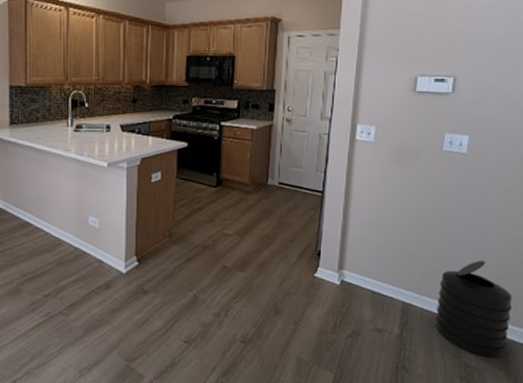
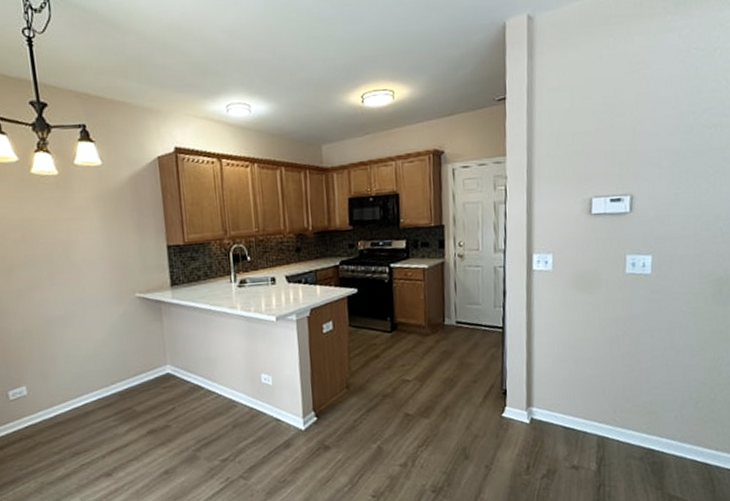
trash can: present [435,260,512,359] -> none [633,384,714,488]

